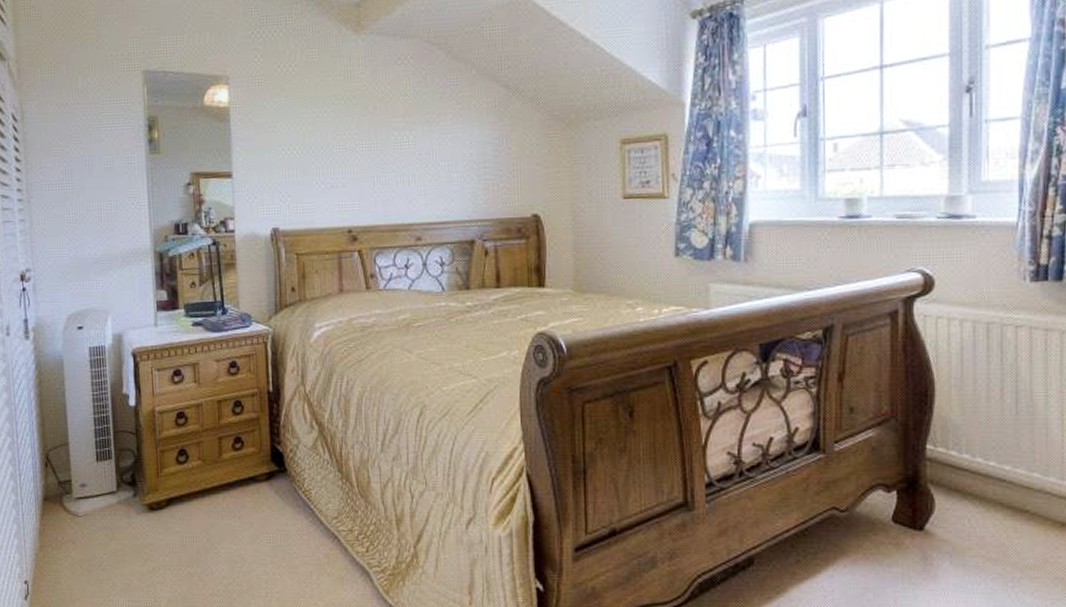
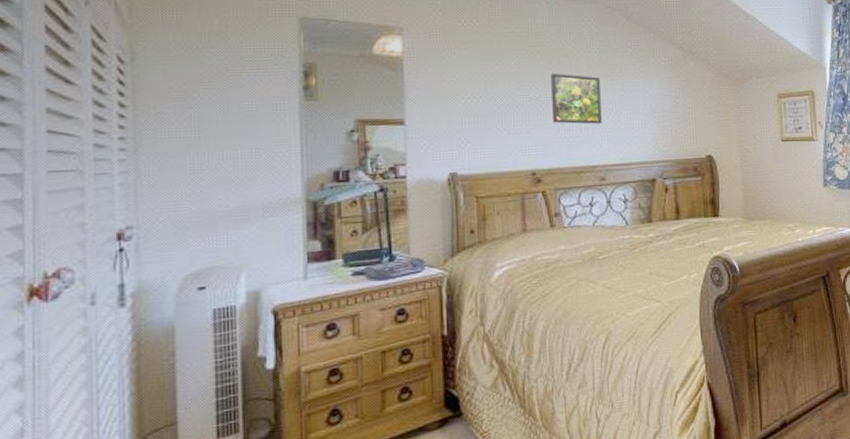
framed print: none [366,120,418,177] -> present [551,74,602,124]

